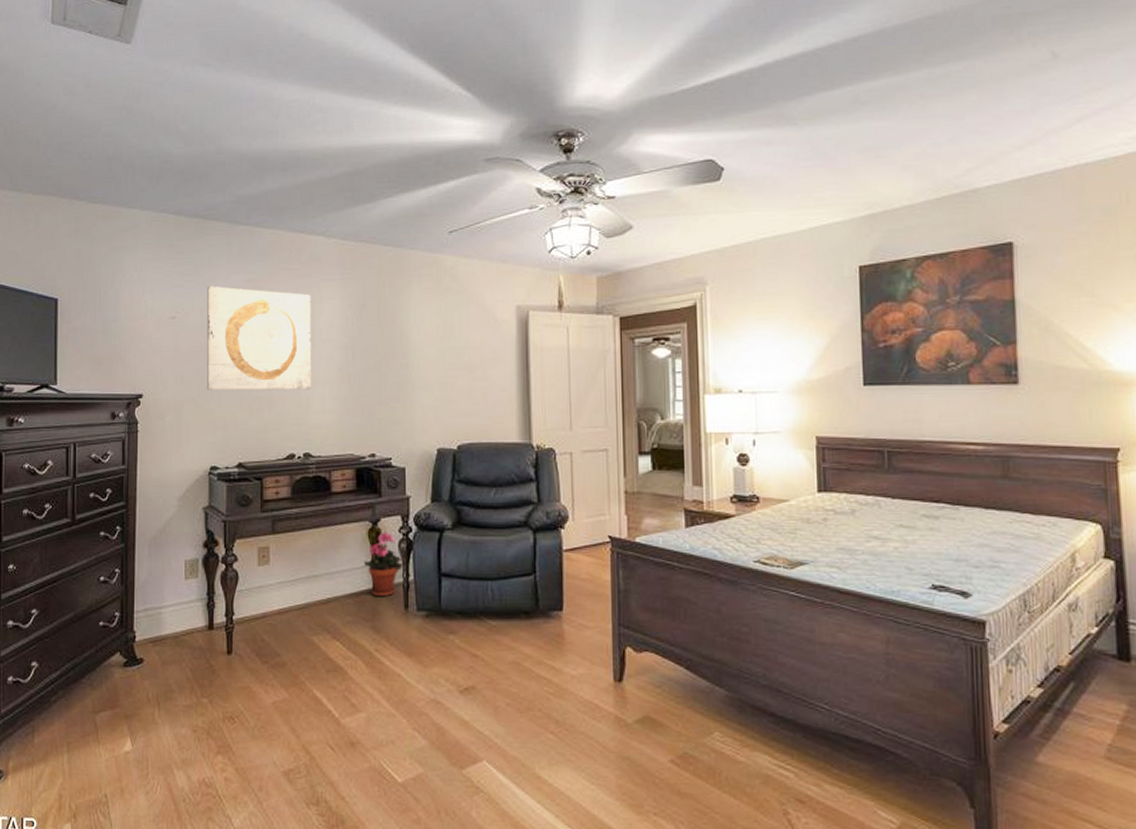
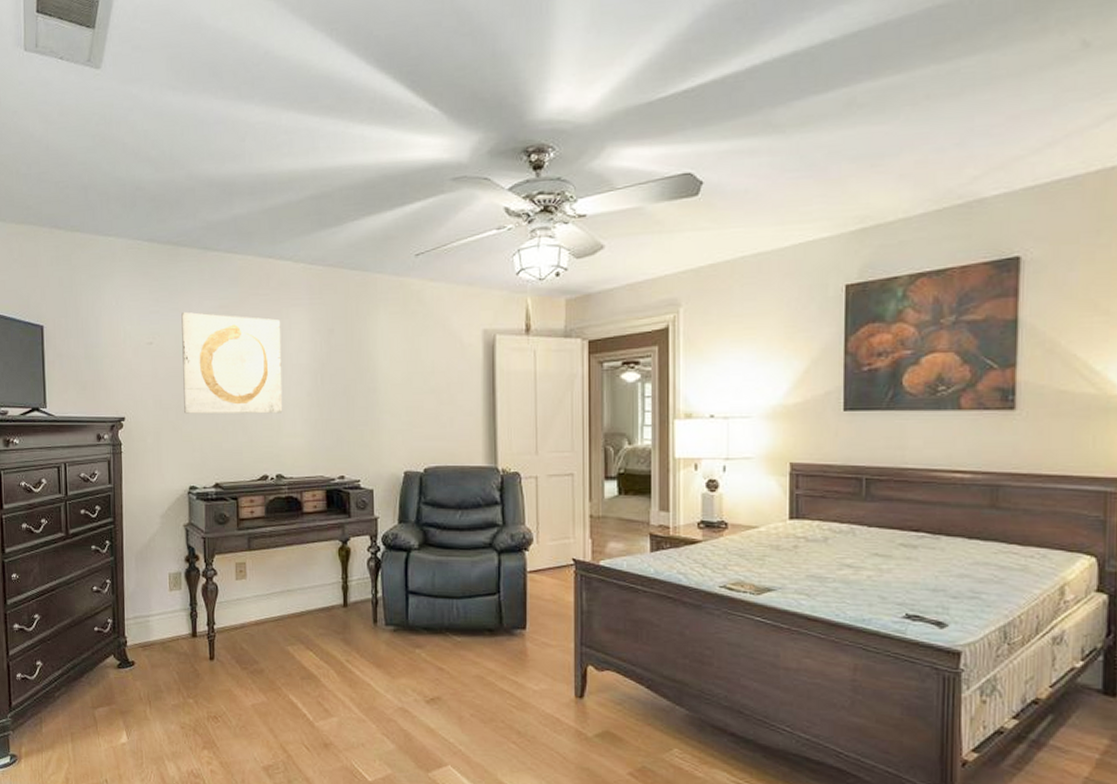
potted plant: present [364,531,402,597] -> none [335,550,371,612]

